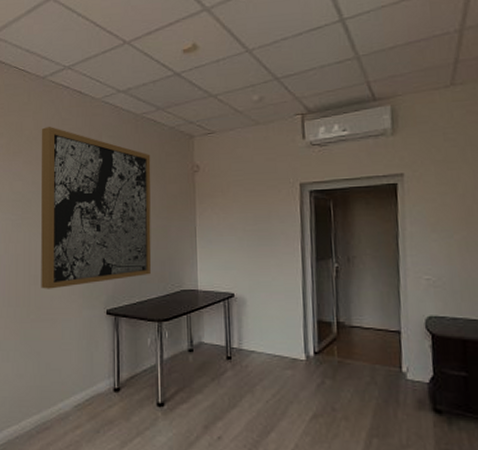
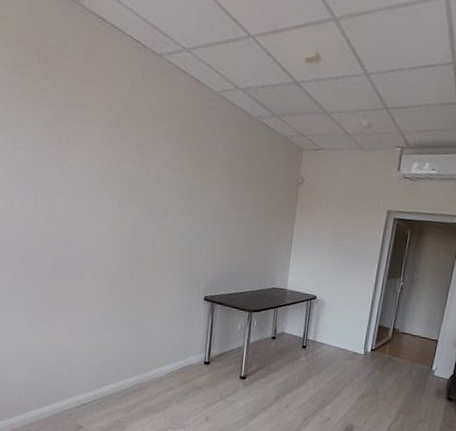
wall art: present [41,127,152,289] -> none [144,111,261,272]

